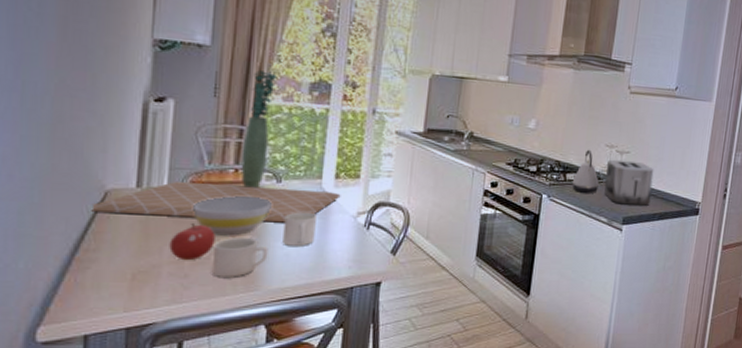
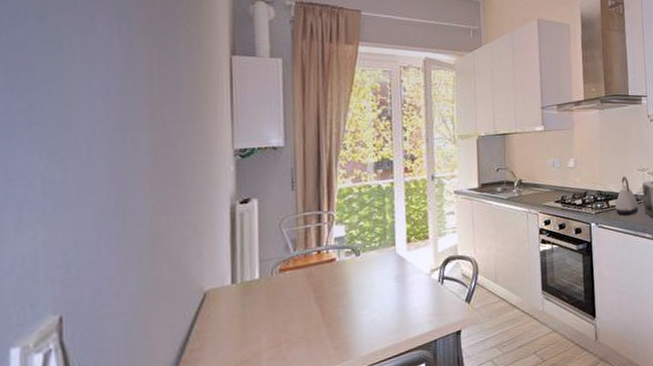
placemat: present [91,180,341,223] -> none [193,255,414,314]
fruit: present [169,222,215,261] -> none [266,306,307,344]
bowl: present [193,196,272,236] -> none [284,272,354,315]
mug: present [211,237,269,277] -> none [306,311,356,354]
vase: present [240,65,278,188] -> none [321,156,346,266]
cup: present [282,212,316,246] -> none [366,277,396,313]

